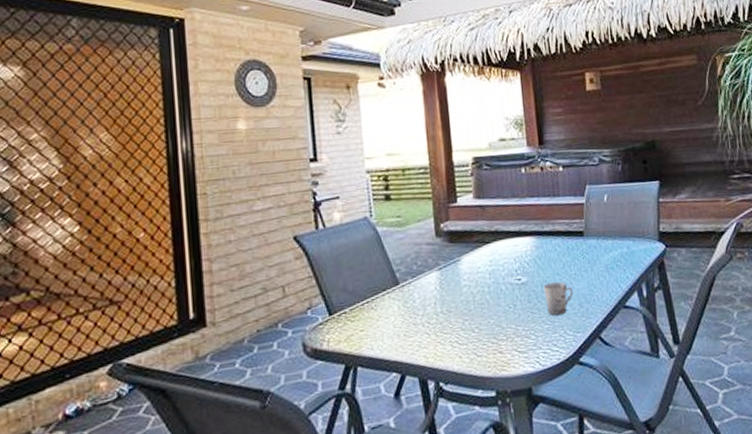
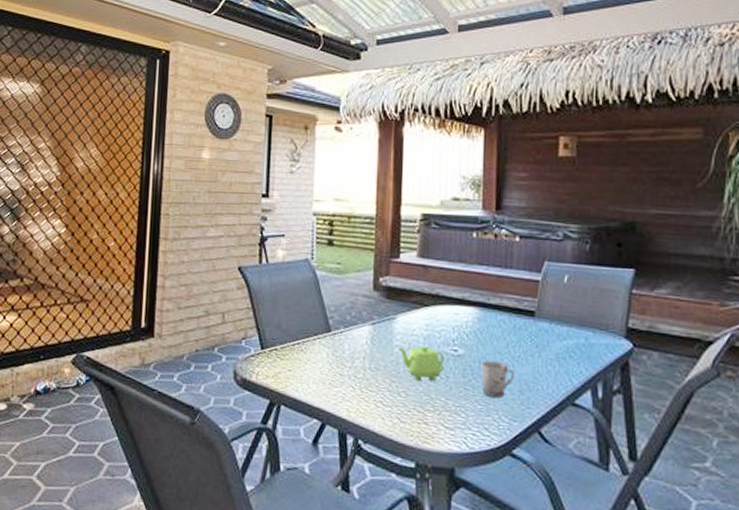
teapot: none [466,280,511,315] -> present [398,345,445,381]

